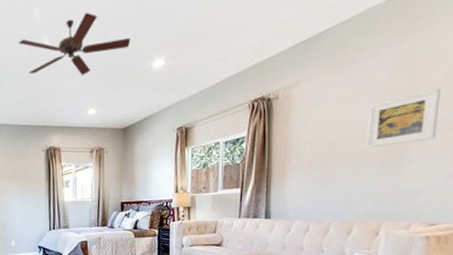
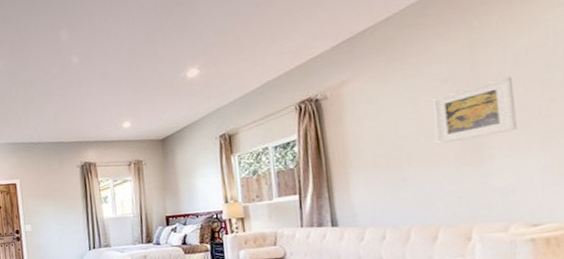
ceiling fan: present [18,12,131,75] -> none [47,30,162,92]

